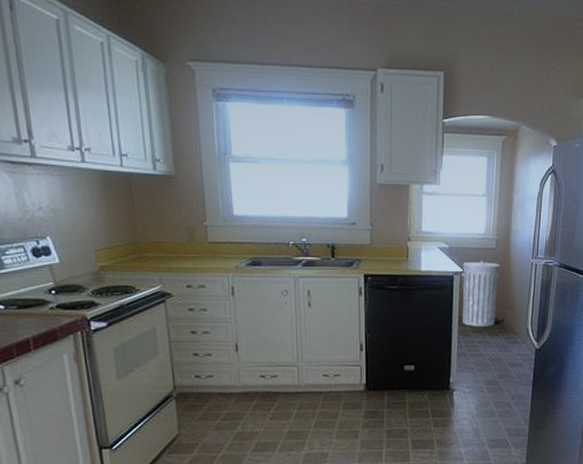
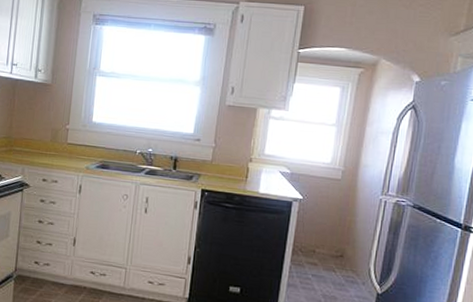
trash can: present [462,260,500,327] -> none [297,189,345,261]

